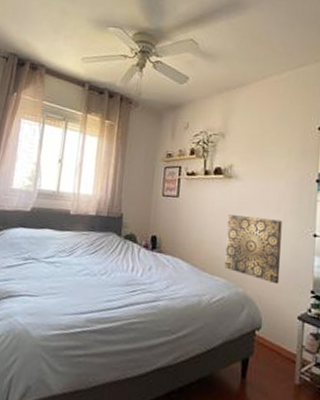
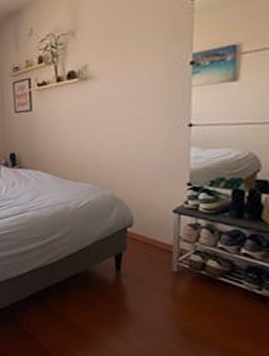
wall art: present [224,214,282,284] -> none [87,115,151,182]

